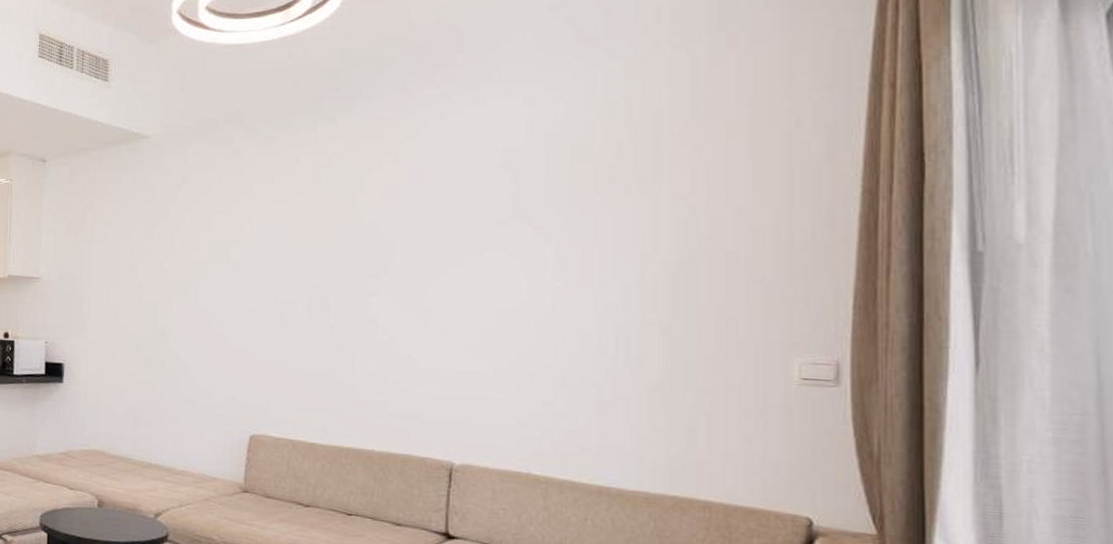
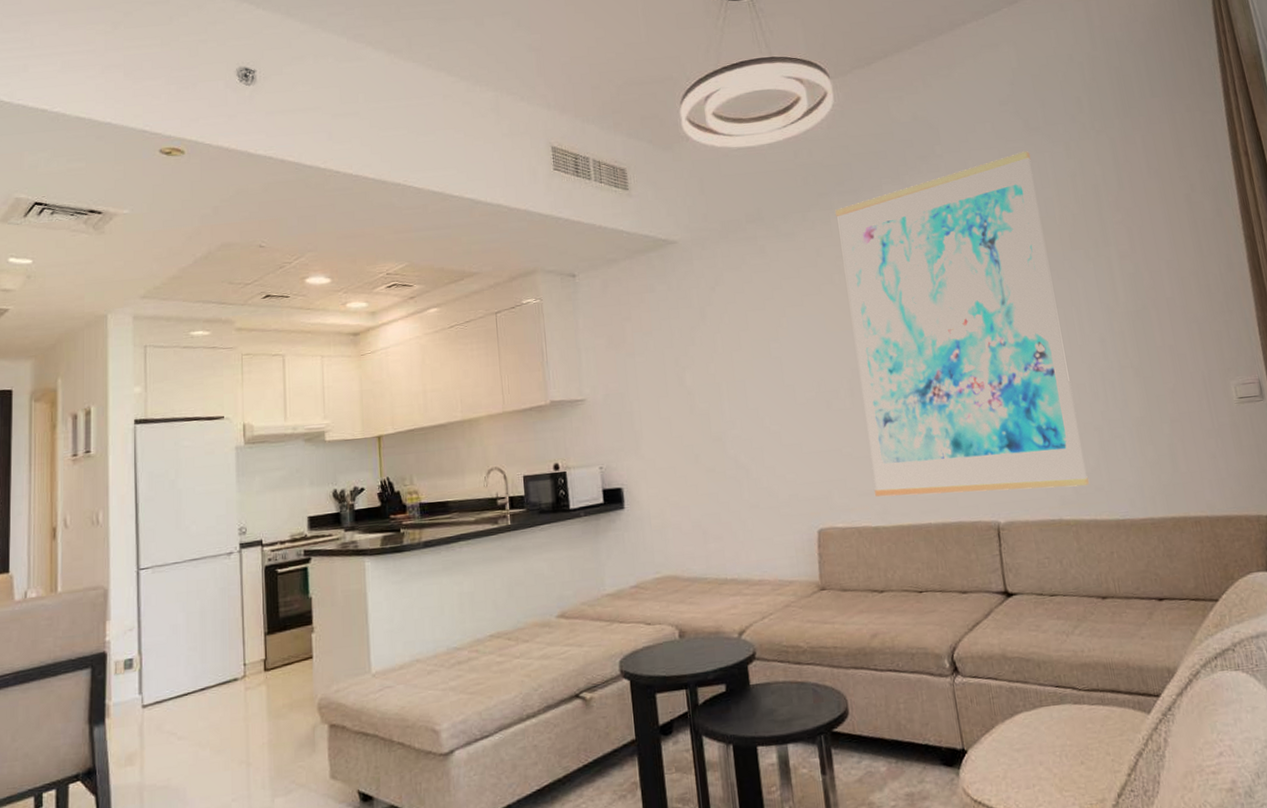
wall art: none [316,66,576,443] -> present [835,151,1089,497]

